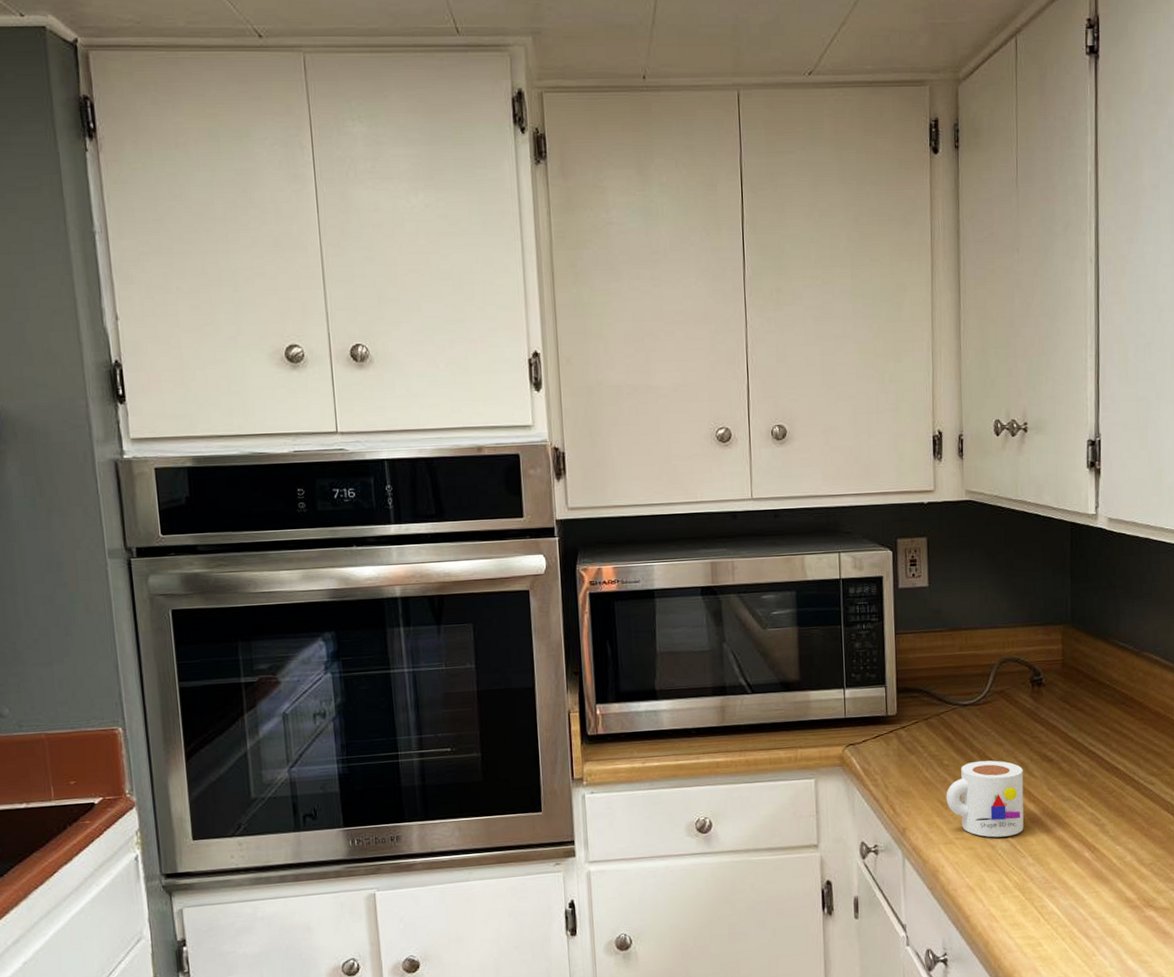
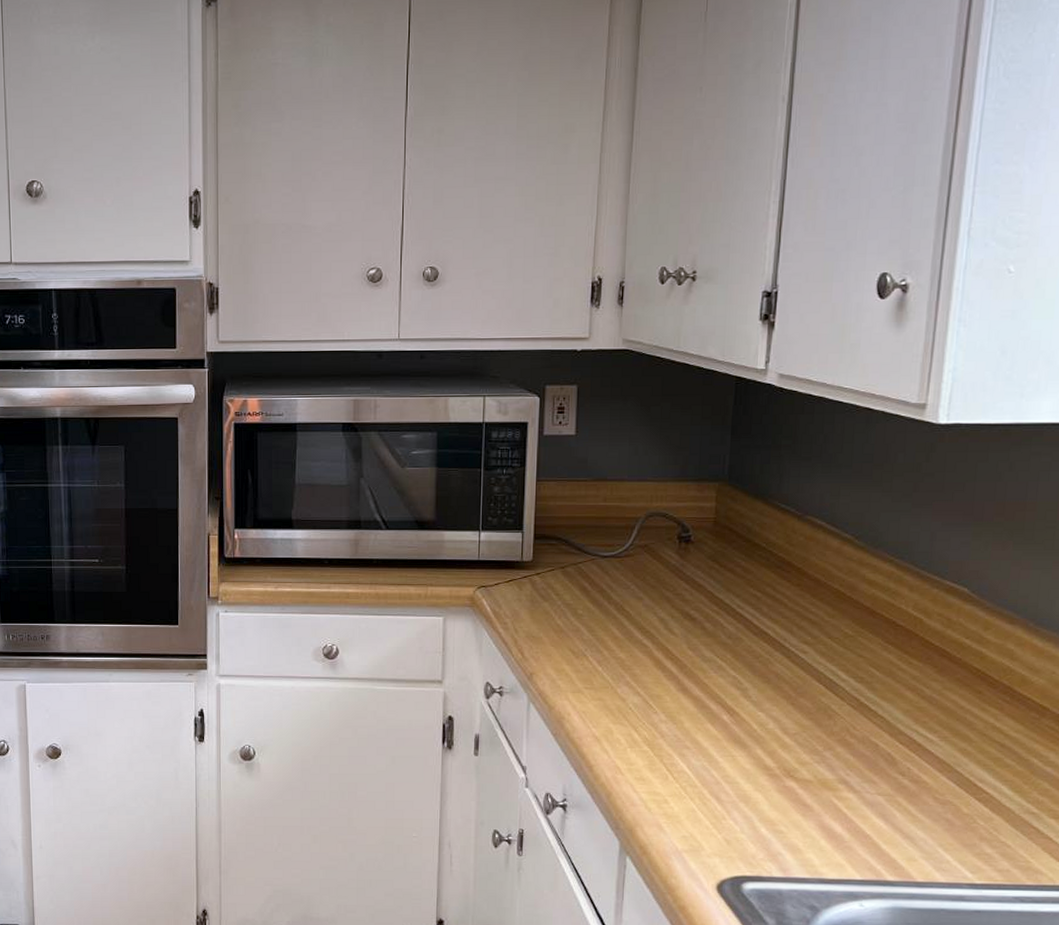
mug: present [946,760,1024,838] -> none [577,613,662,691]

